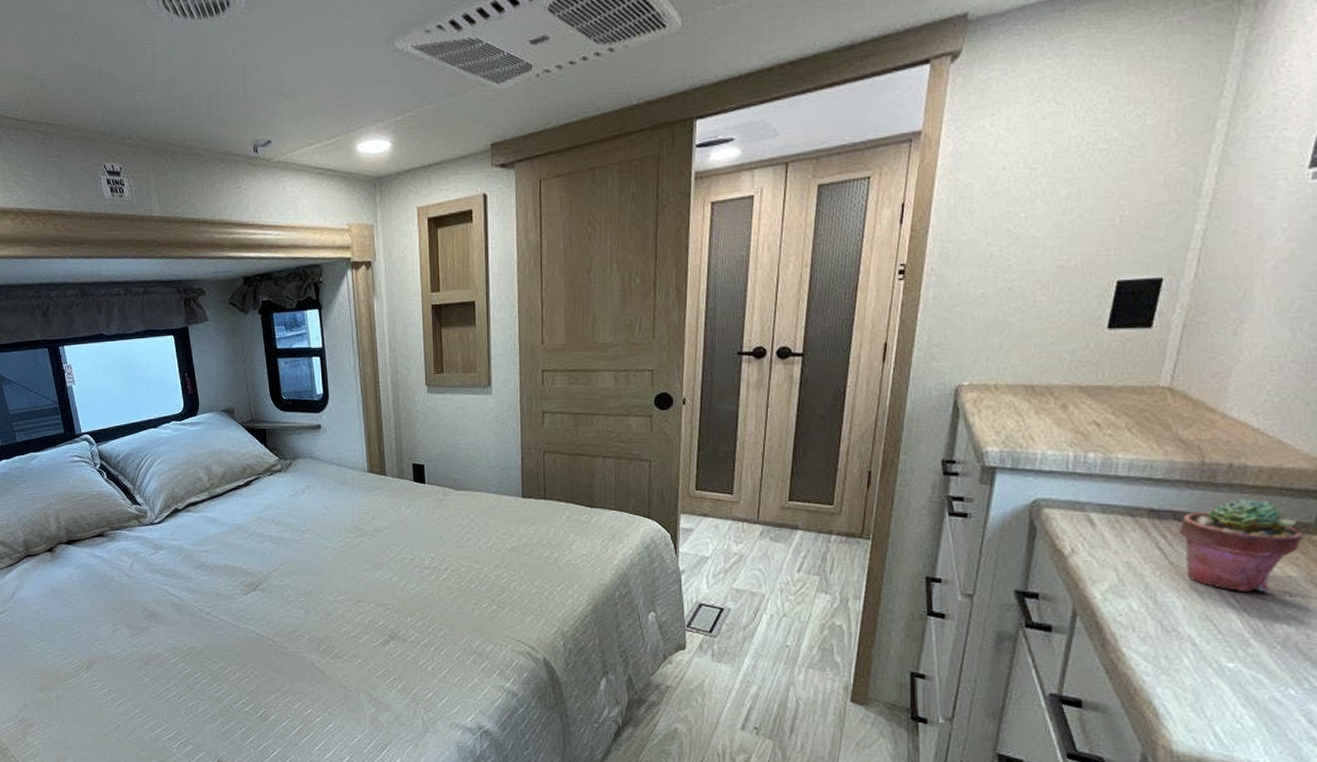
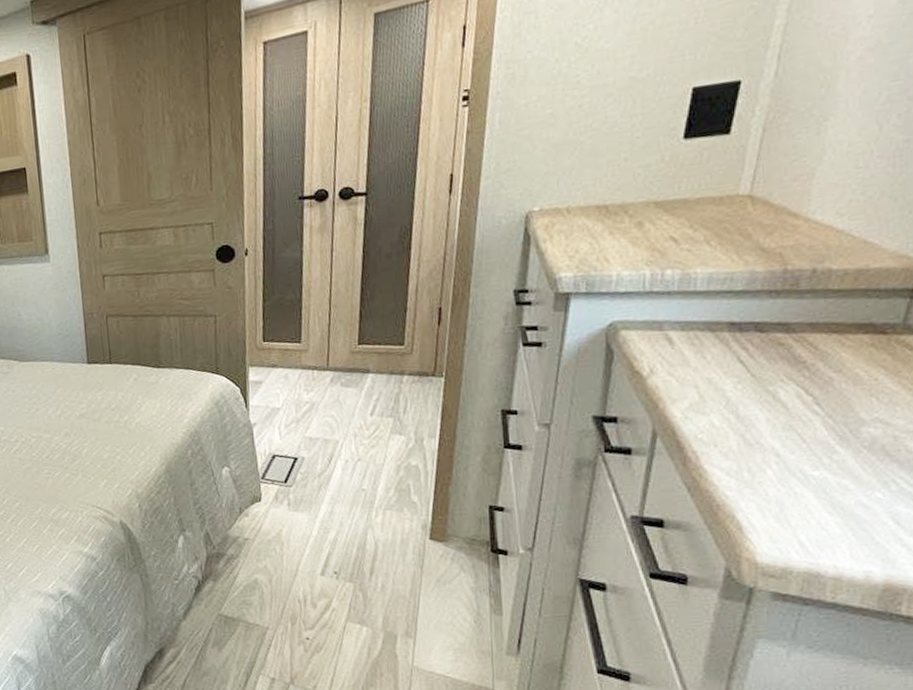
potted succulent: present [1179,499,1303,592] -> none [761,303,891,399]

